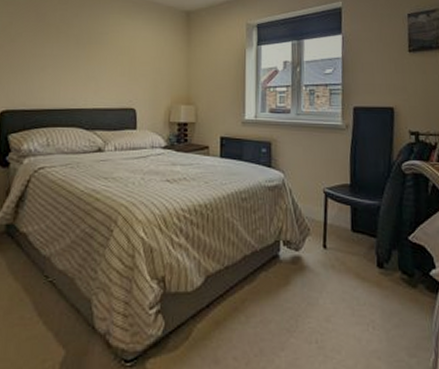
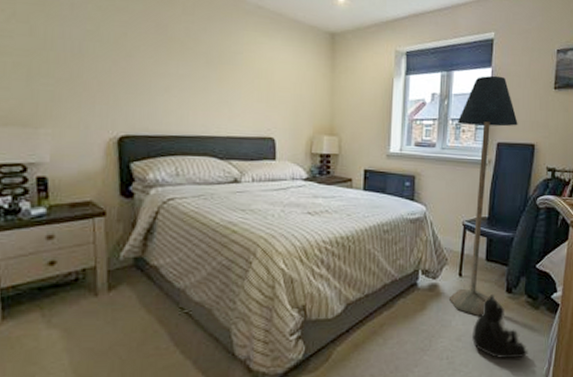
floor lamp: none [310,42,374,293] -> present [448,75,518,316]
plush toy: none [343,270,410,346] -> present [472,295,528,359]

